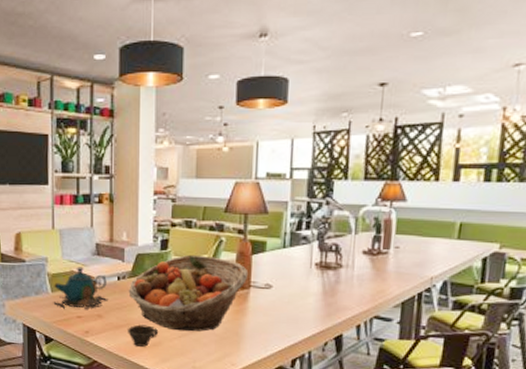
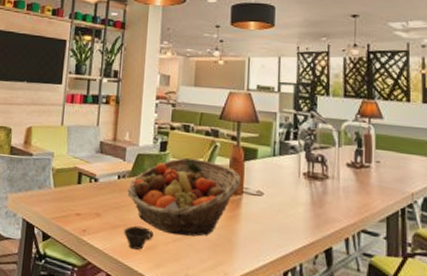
teapot: present [53,267,109,309] -> none [54,163,108,207]

